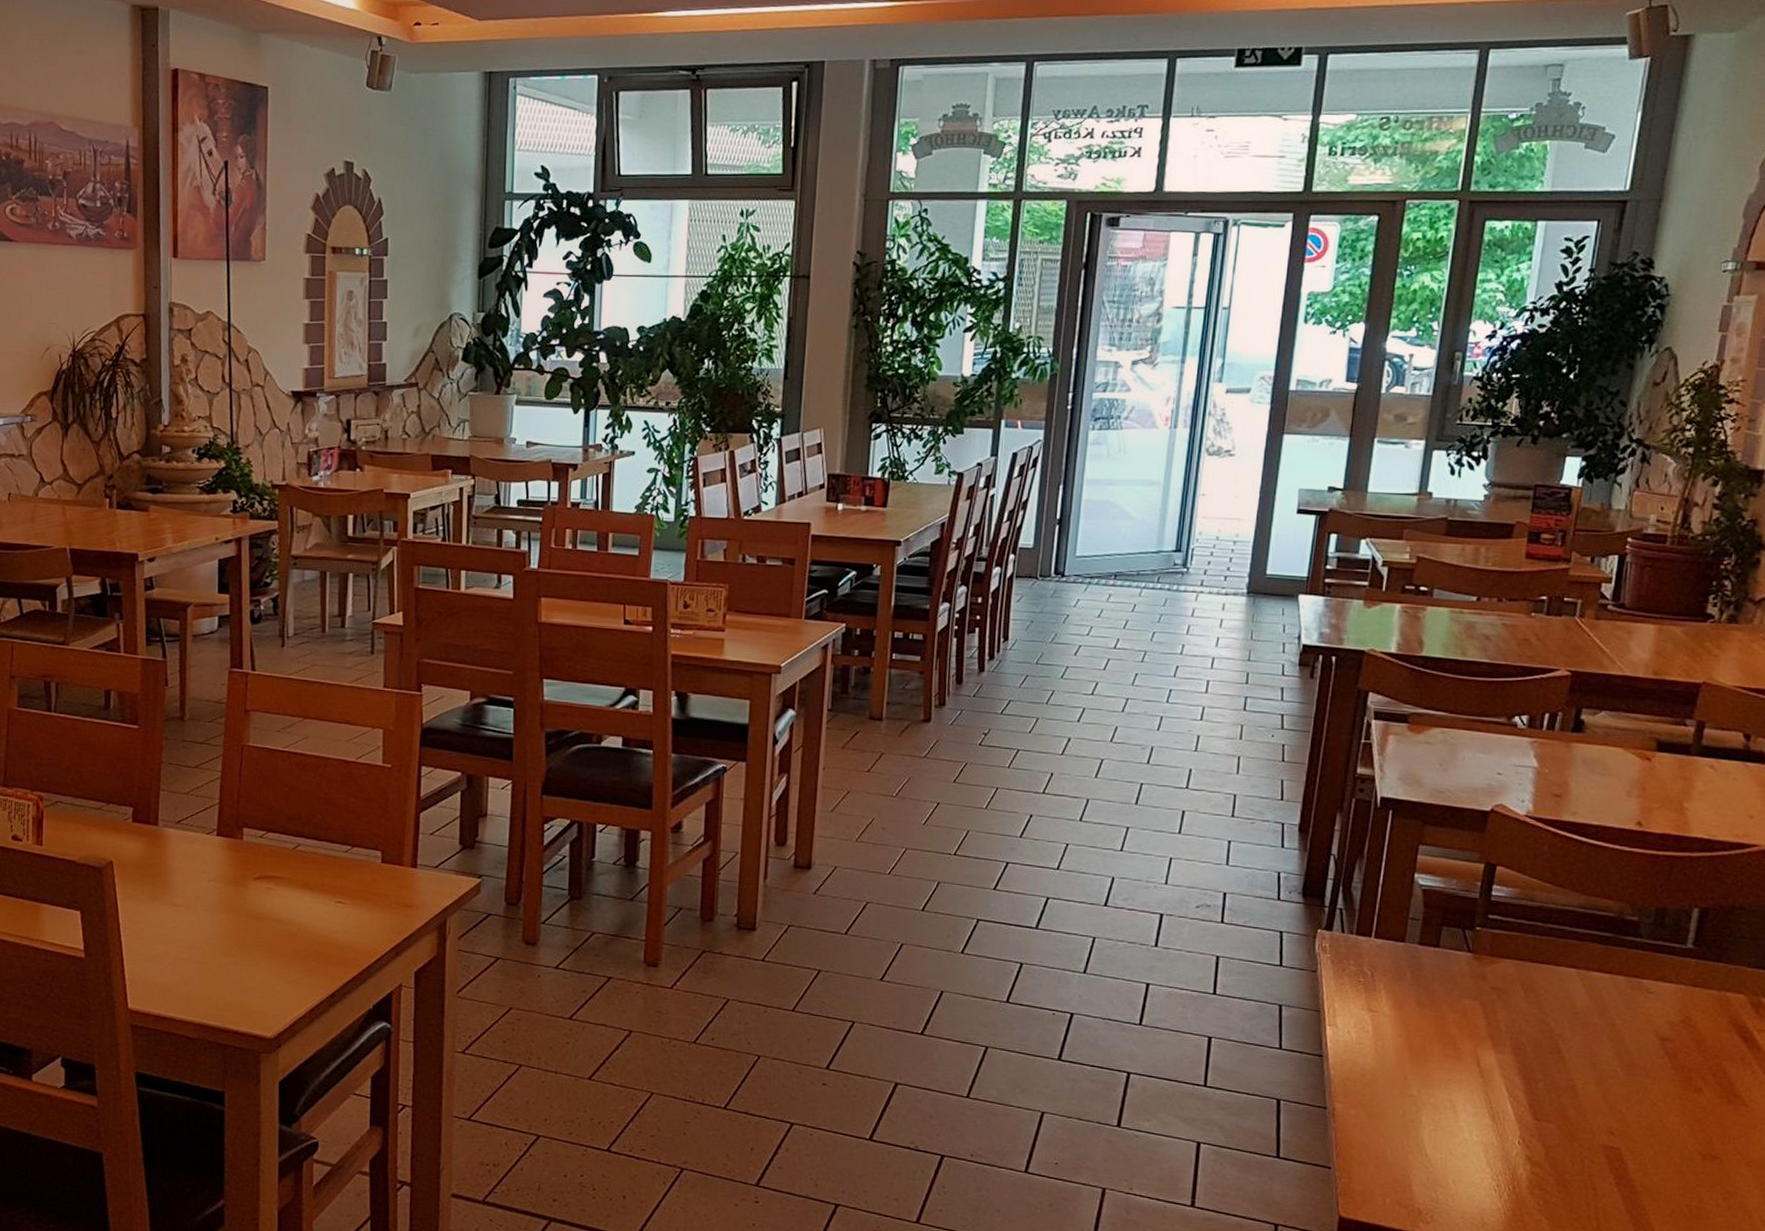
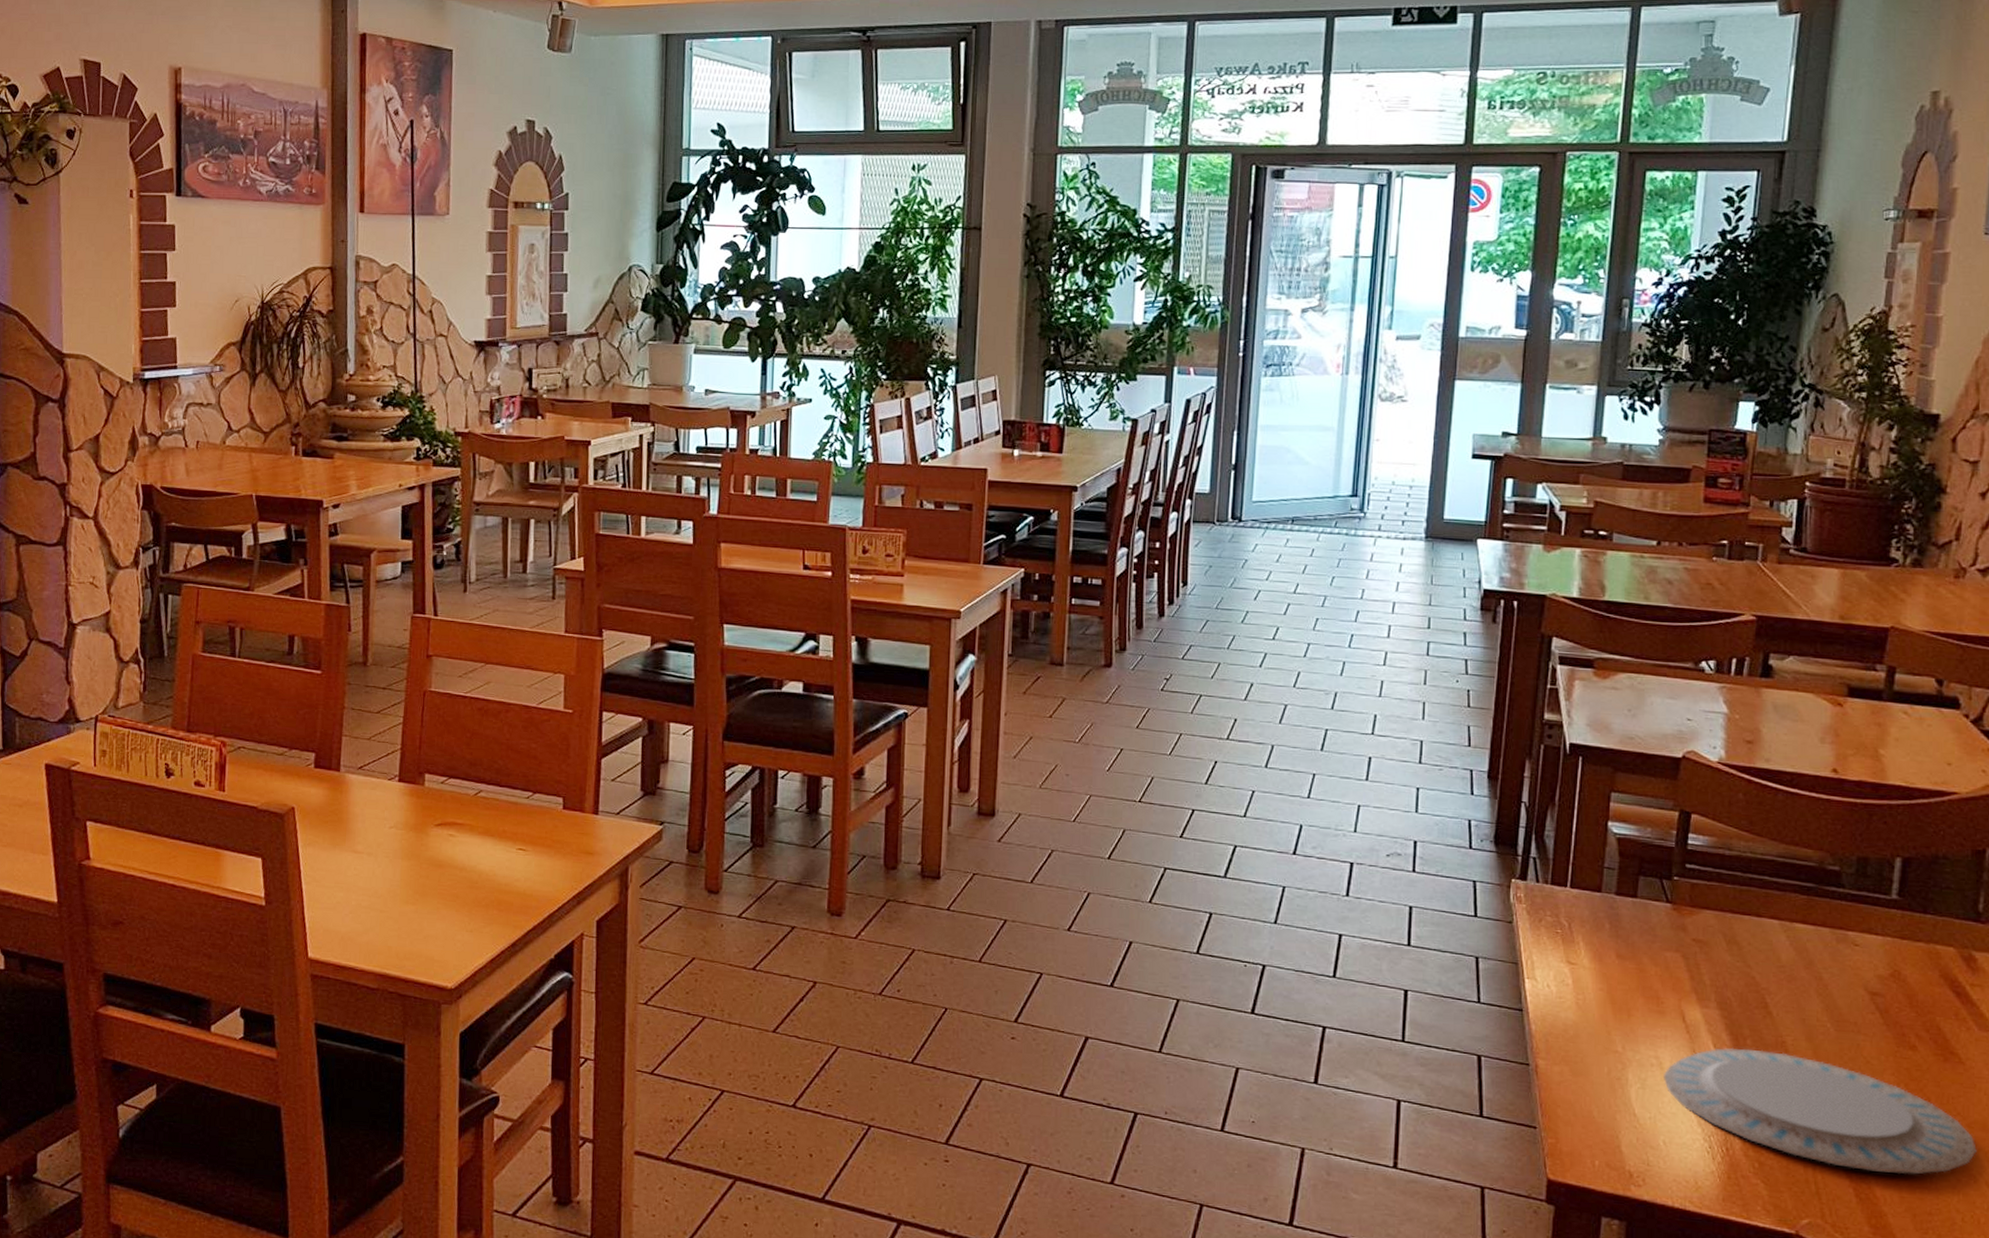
plate: none [1455,1091,1754,1211] -> present [1662,1047,1977,1175]

